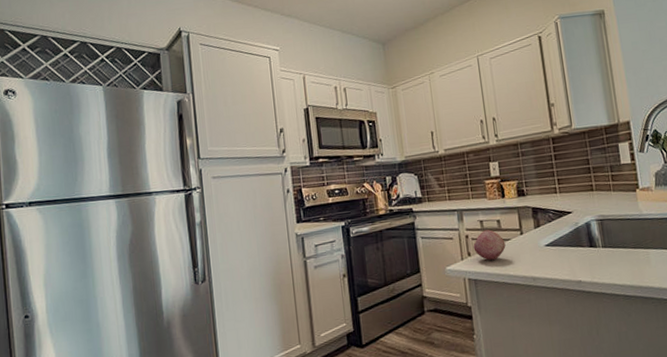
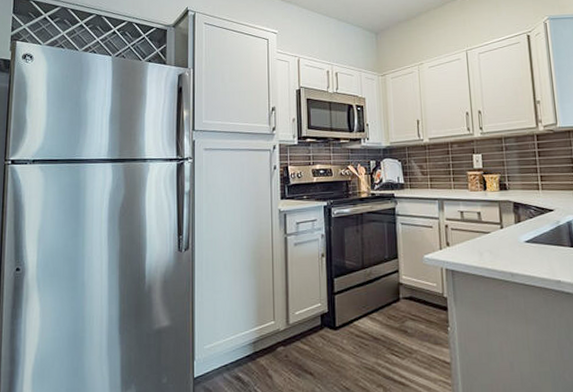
fruit: present [473,229,506,260] -> none [452,221,485,252]

